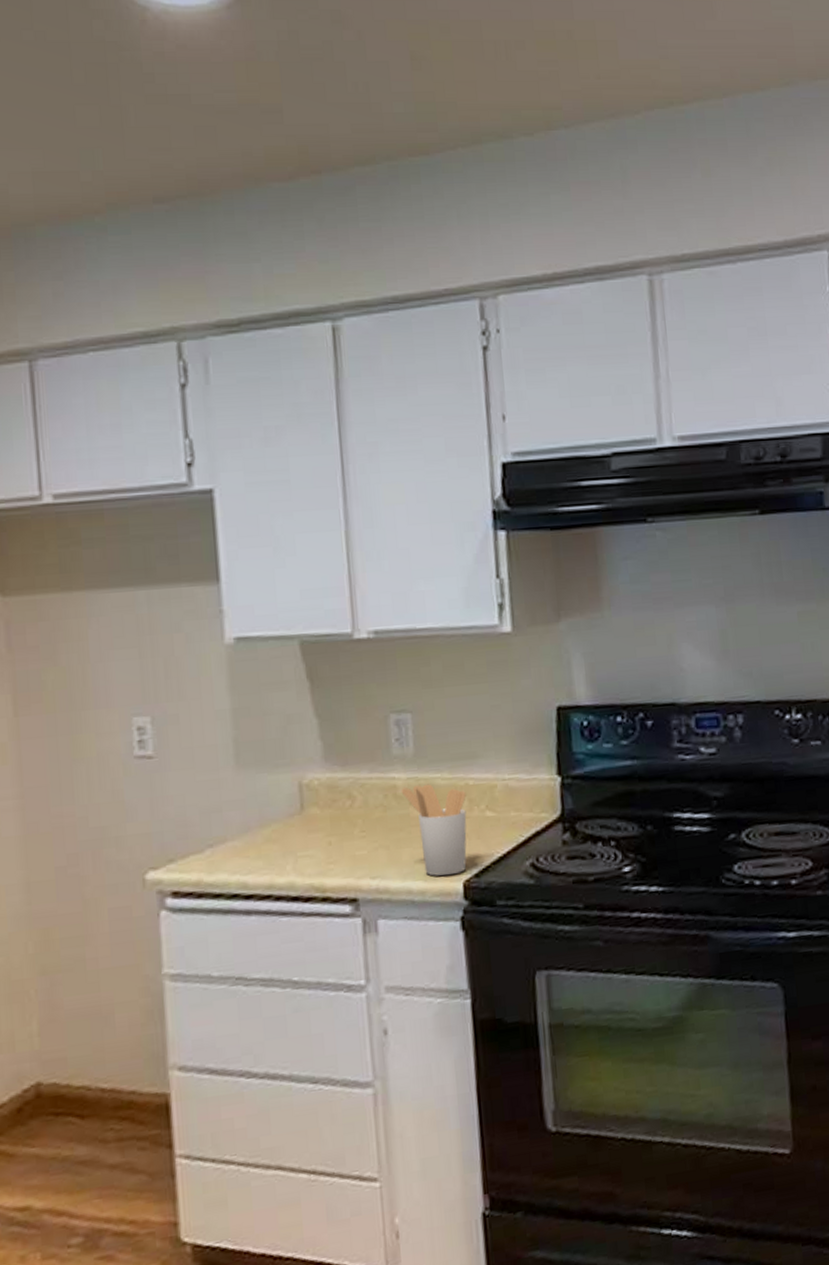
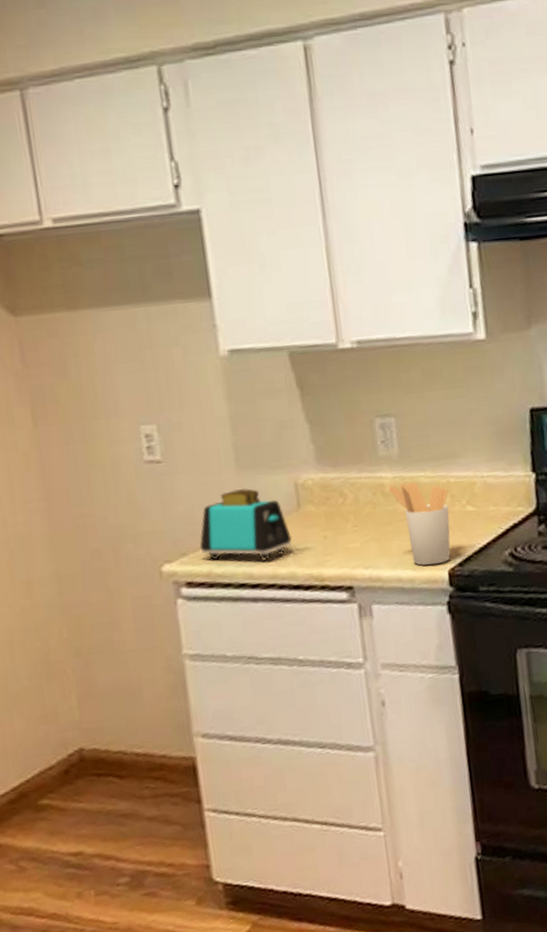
toaster: none [189,787,293,869] -> present [199,488,293,561]

